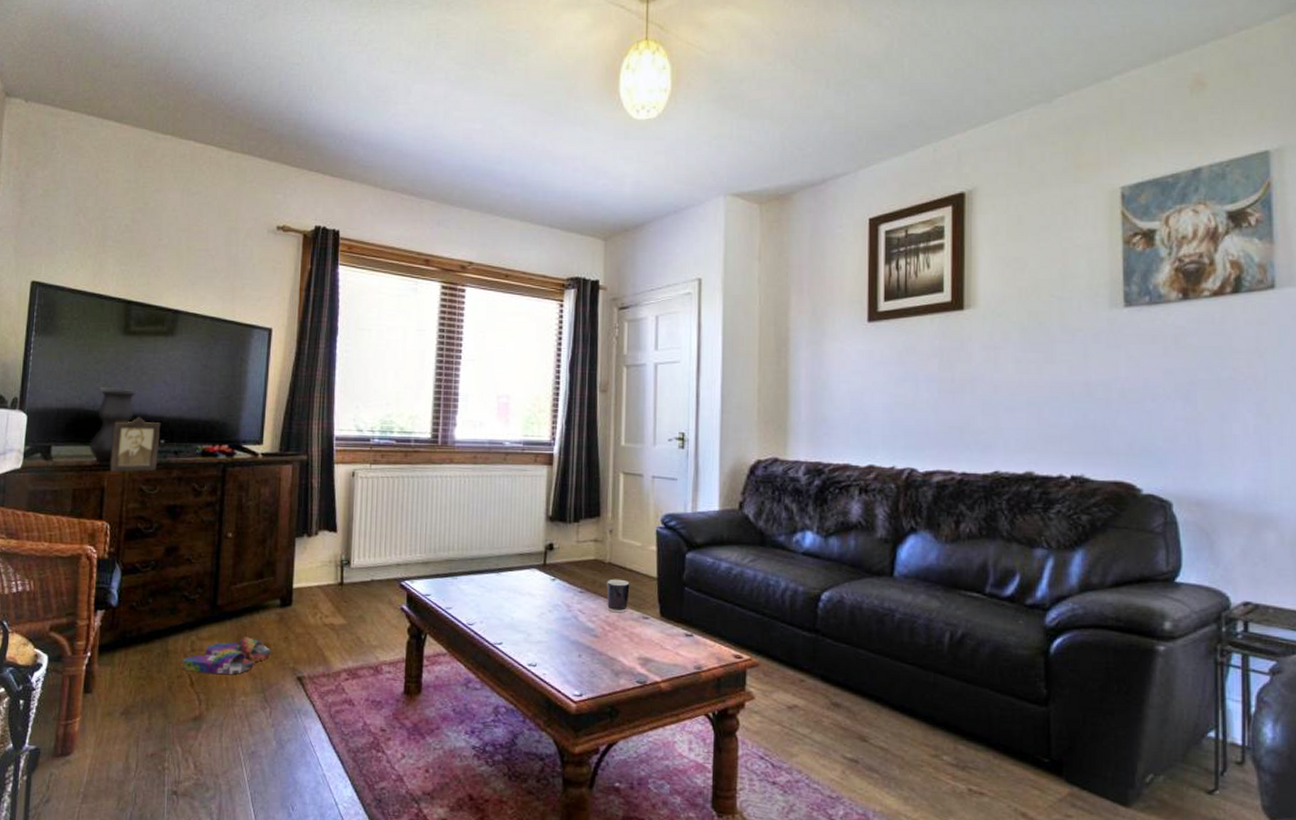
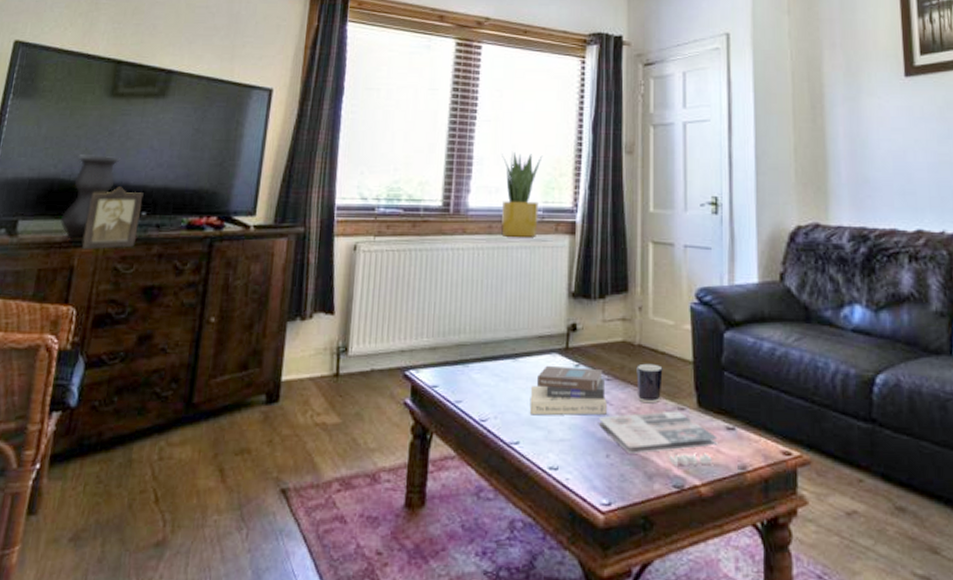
slippers: present [182,637,272,675] -> none [147,441,253,489]
planter: none [485,390,523,467] -> present [501,152,543,237]
books: none [511,579,580,622] -> present [530,365,607,416]
magazine: none [571,619,679,666] -> present [598,410,719,467]

